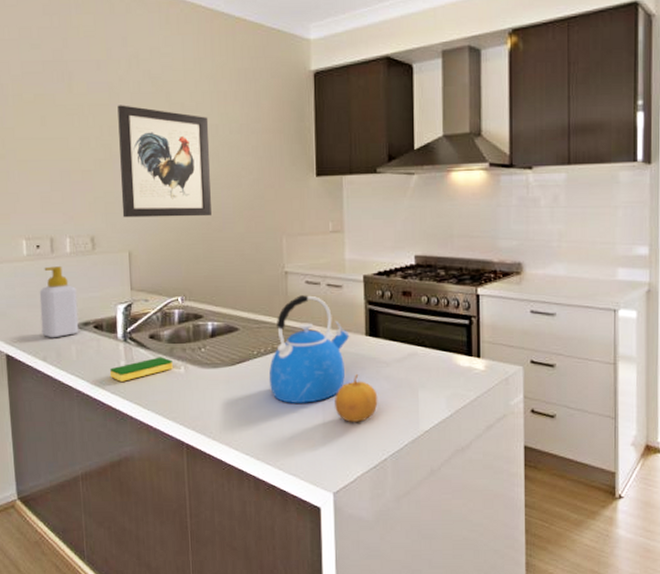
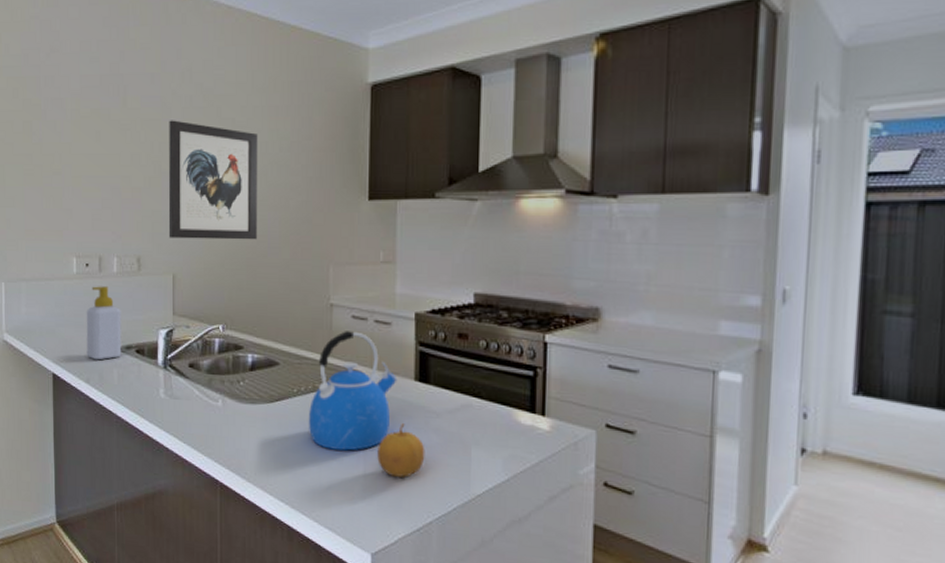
dish sponge: present [109,357,173,382] -> none [148,387,210,411]

